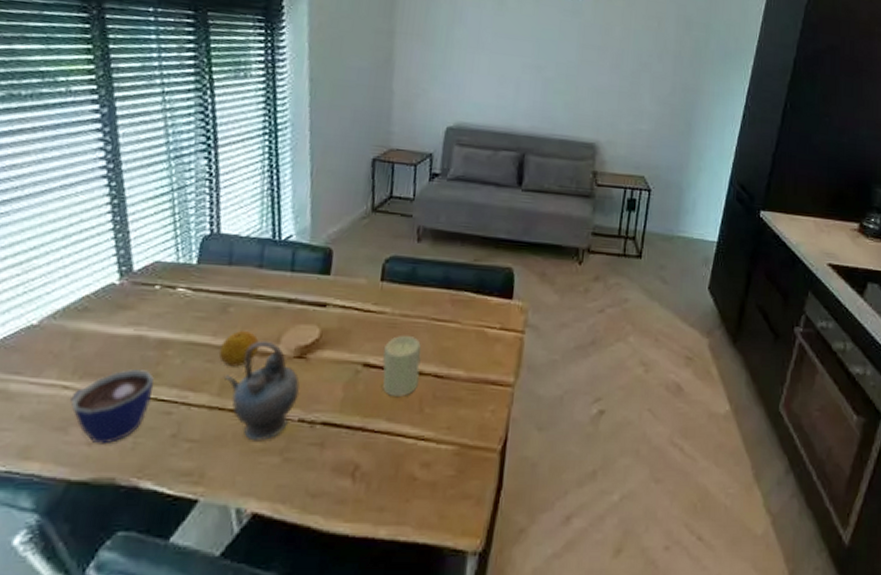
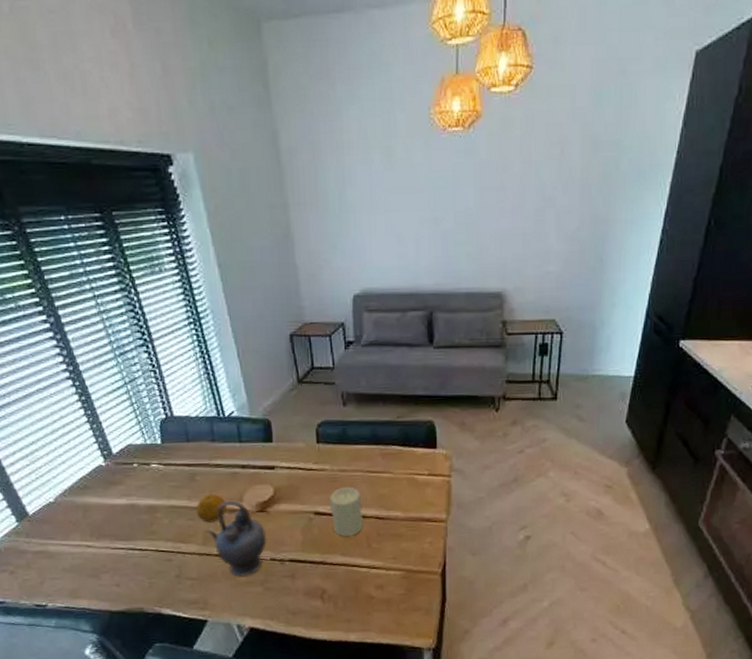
cup: present [70,369,154,445] -> none [95,530,155,585]

